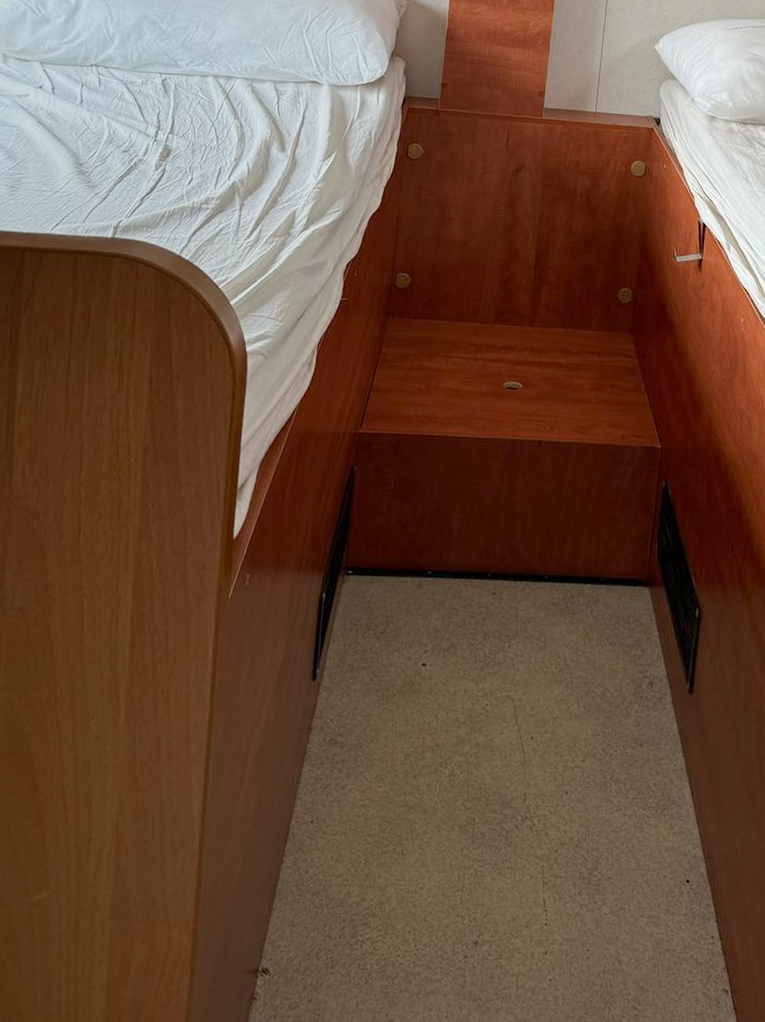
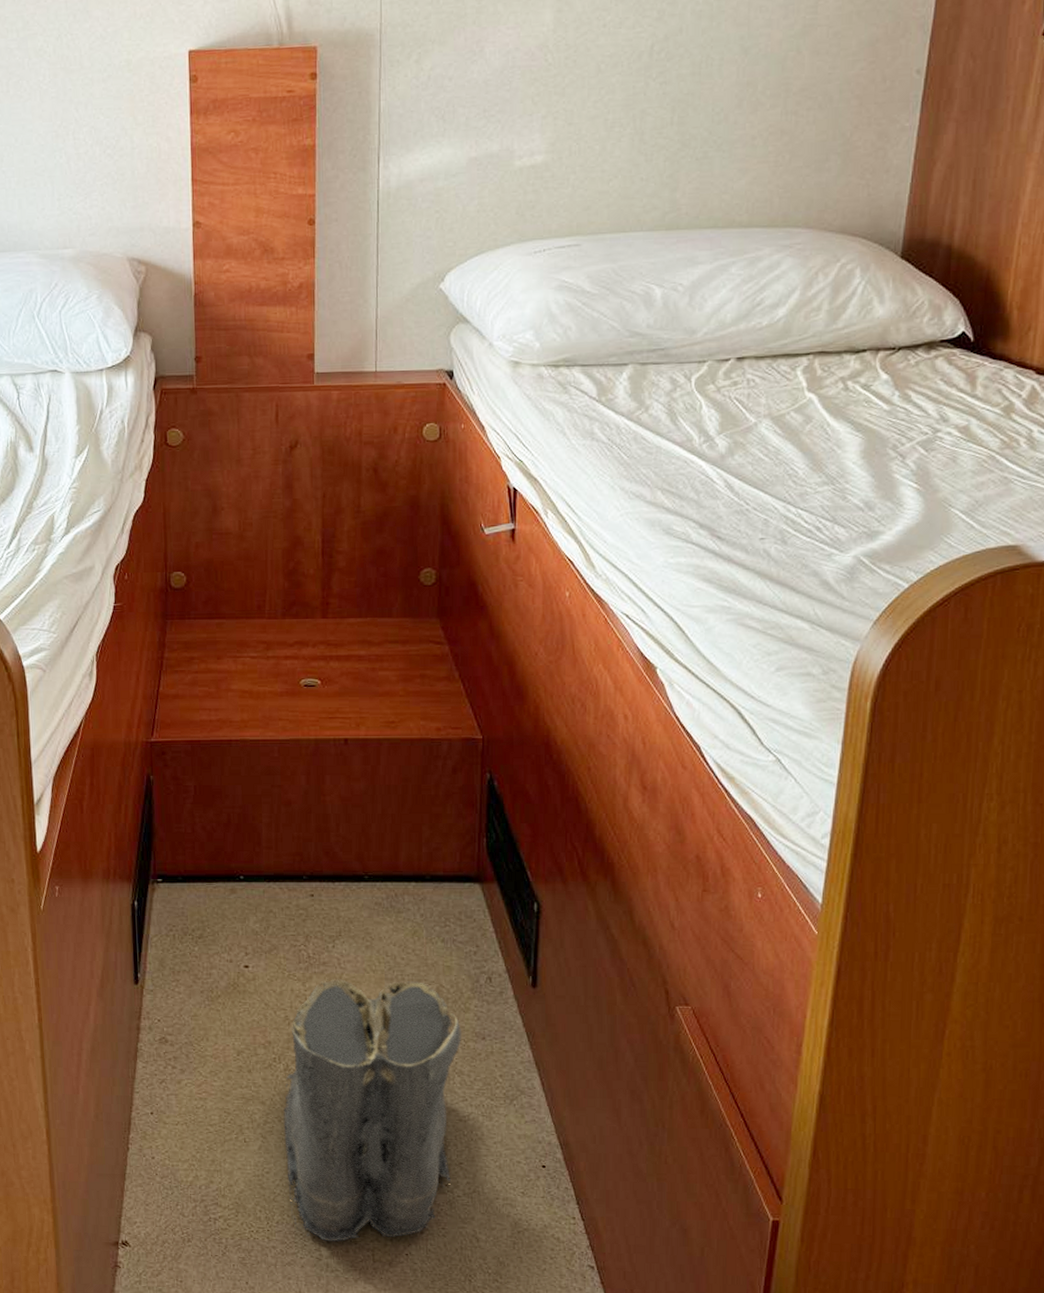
boots: none [440,680,622,966] -> present [283,979,463,1242]

